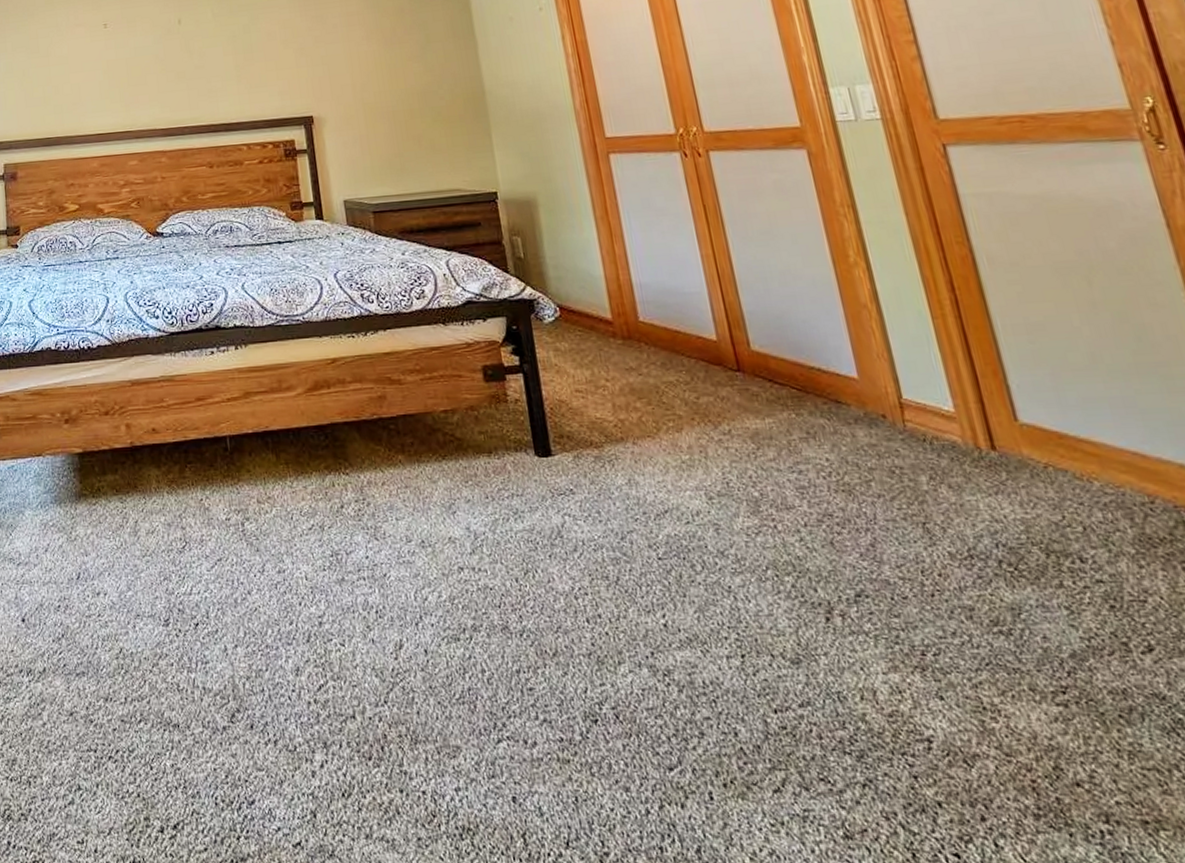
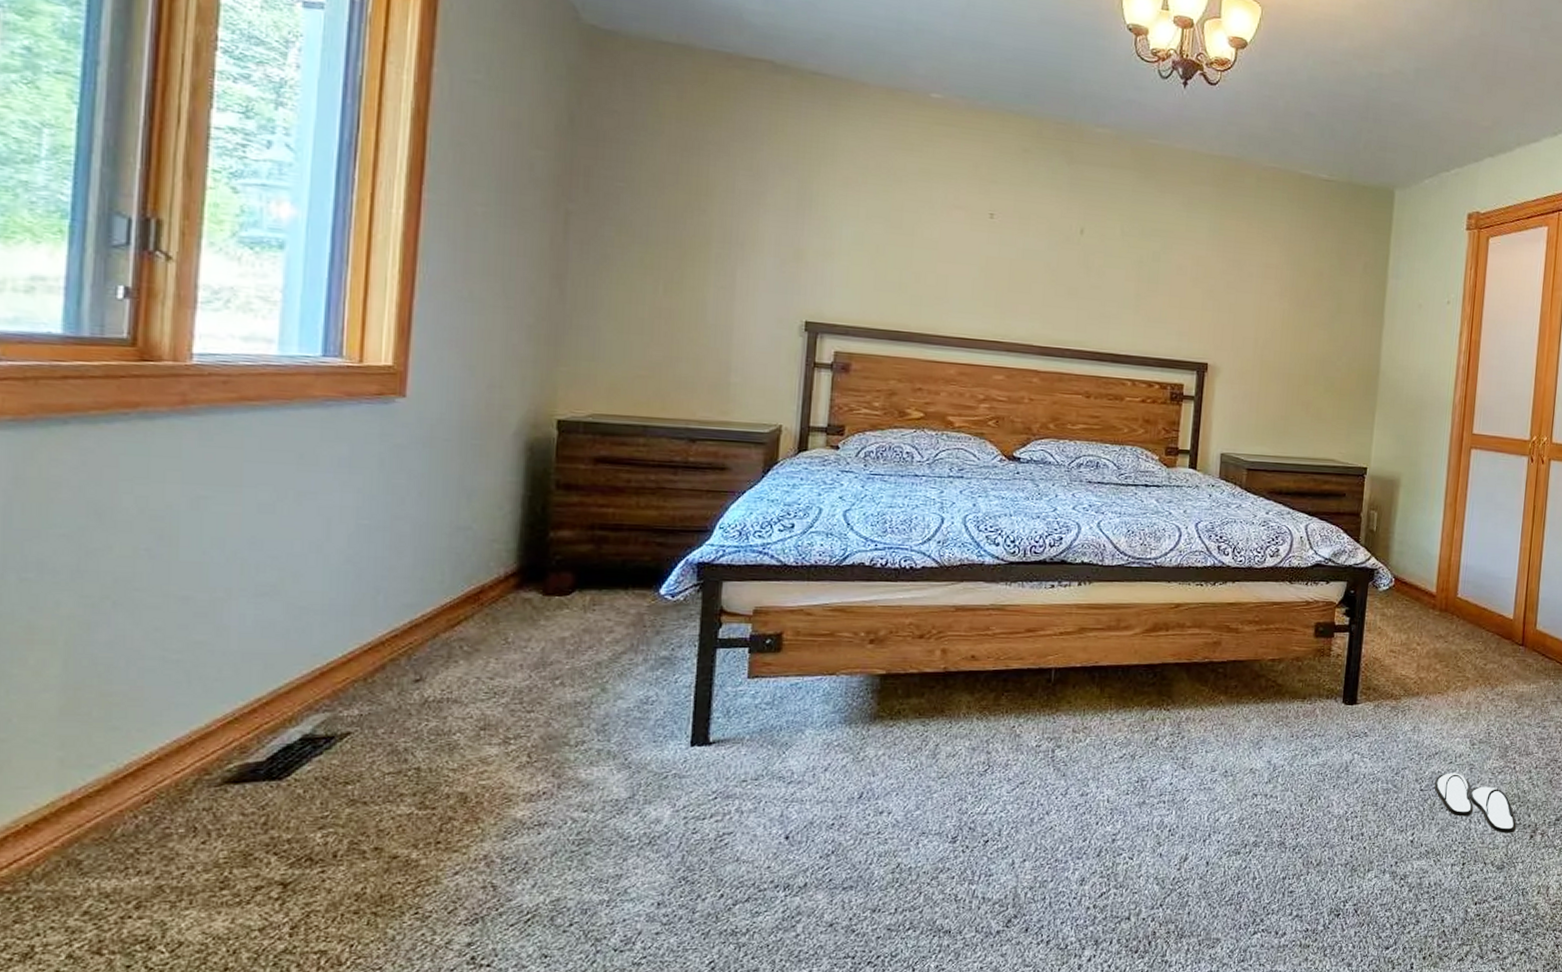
slippers: none [673,535,803,615] -> present [1434,773,1517,833]

